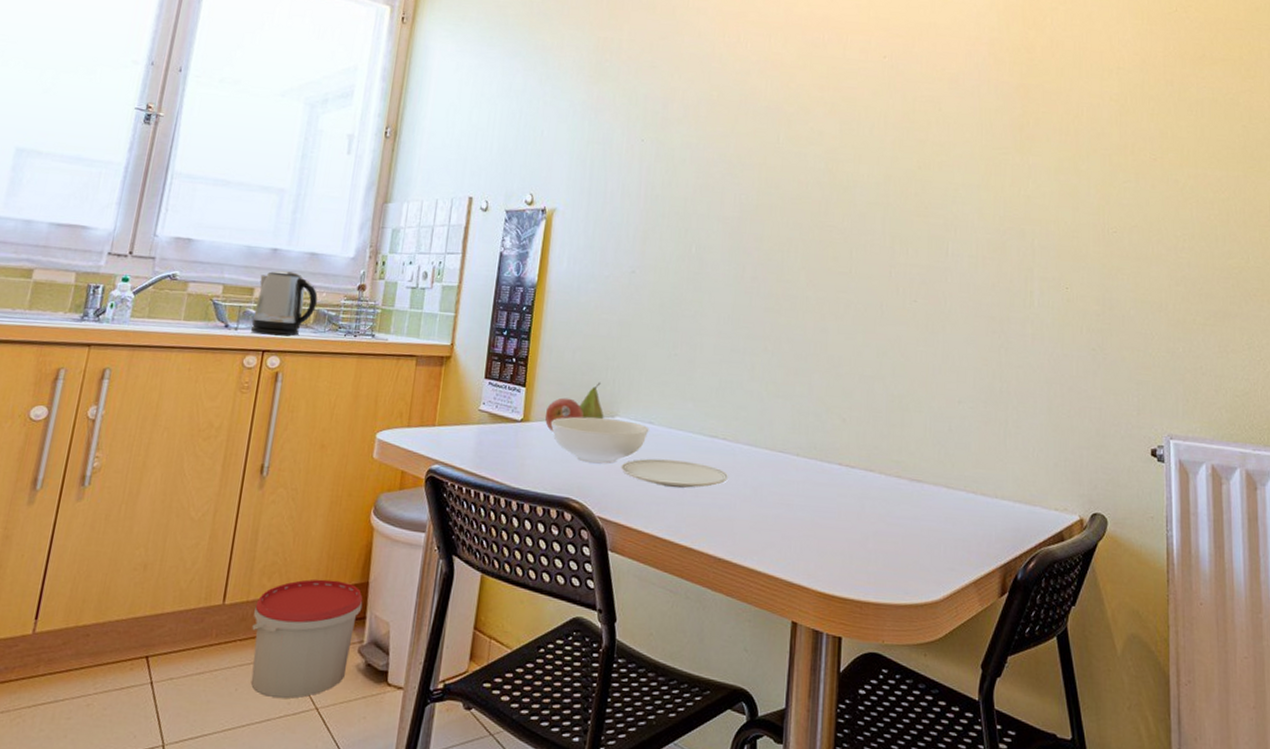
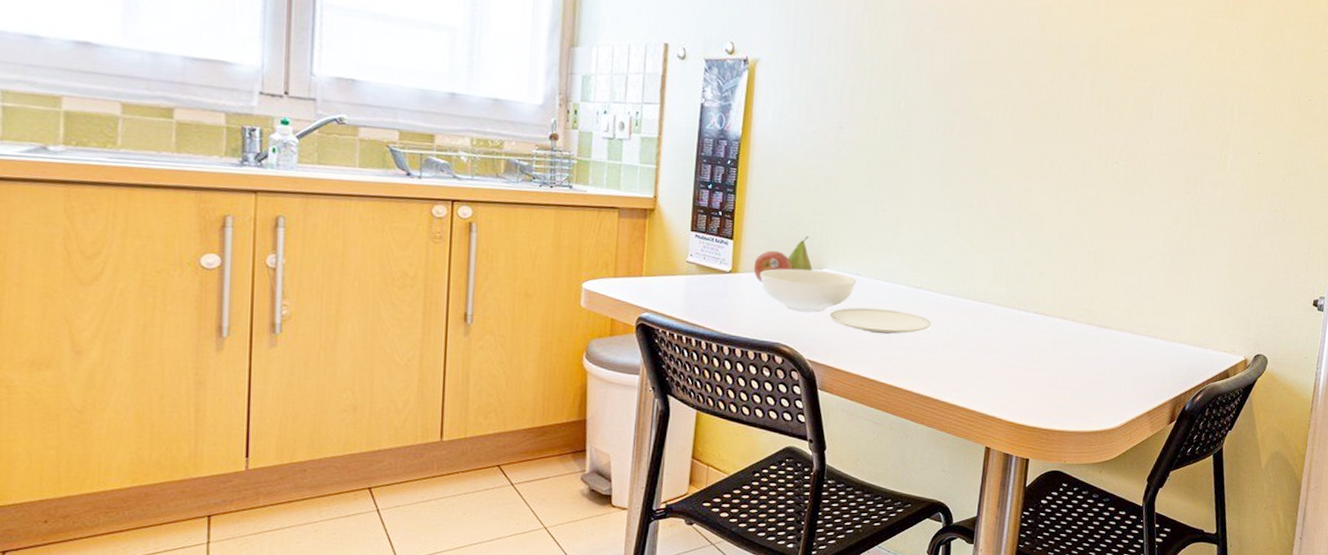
kettle: present [250,270,318,336] -> none [435,117,506,186]
bucket: present [250,579,363,699] -> none [473,417,582,520]

